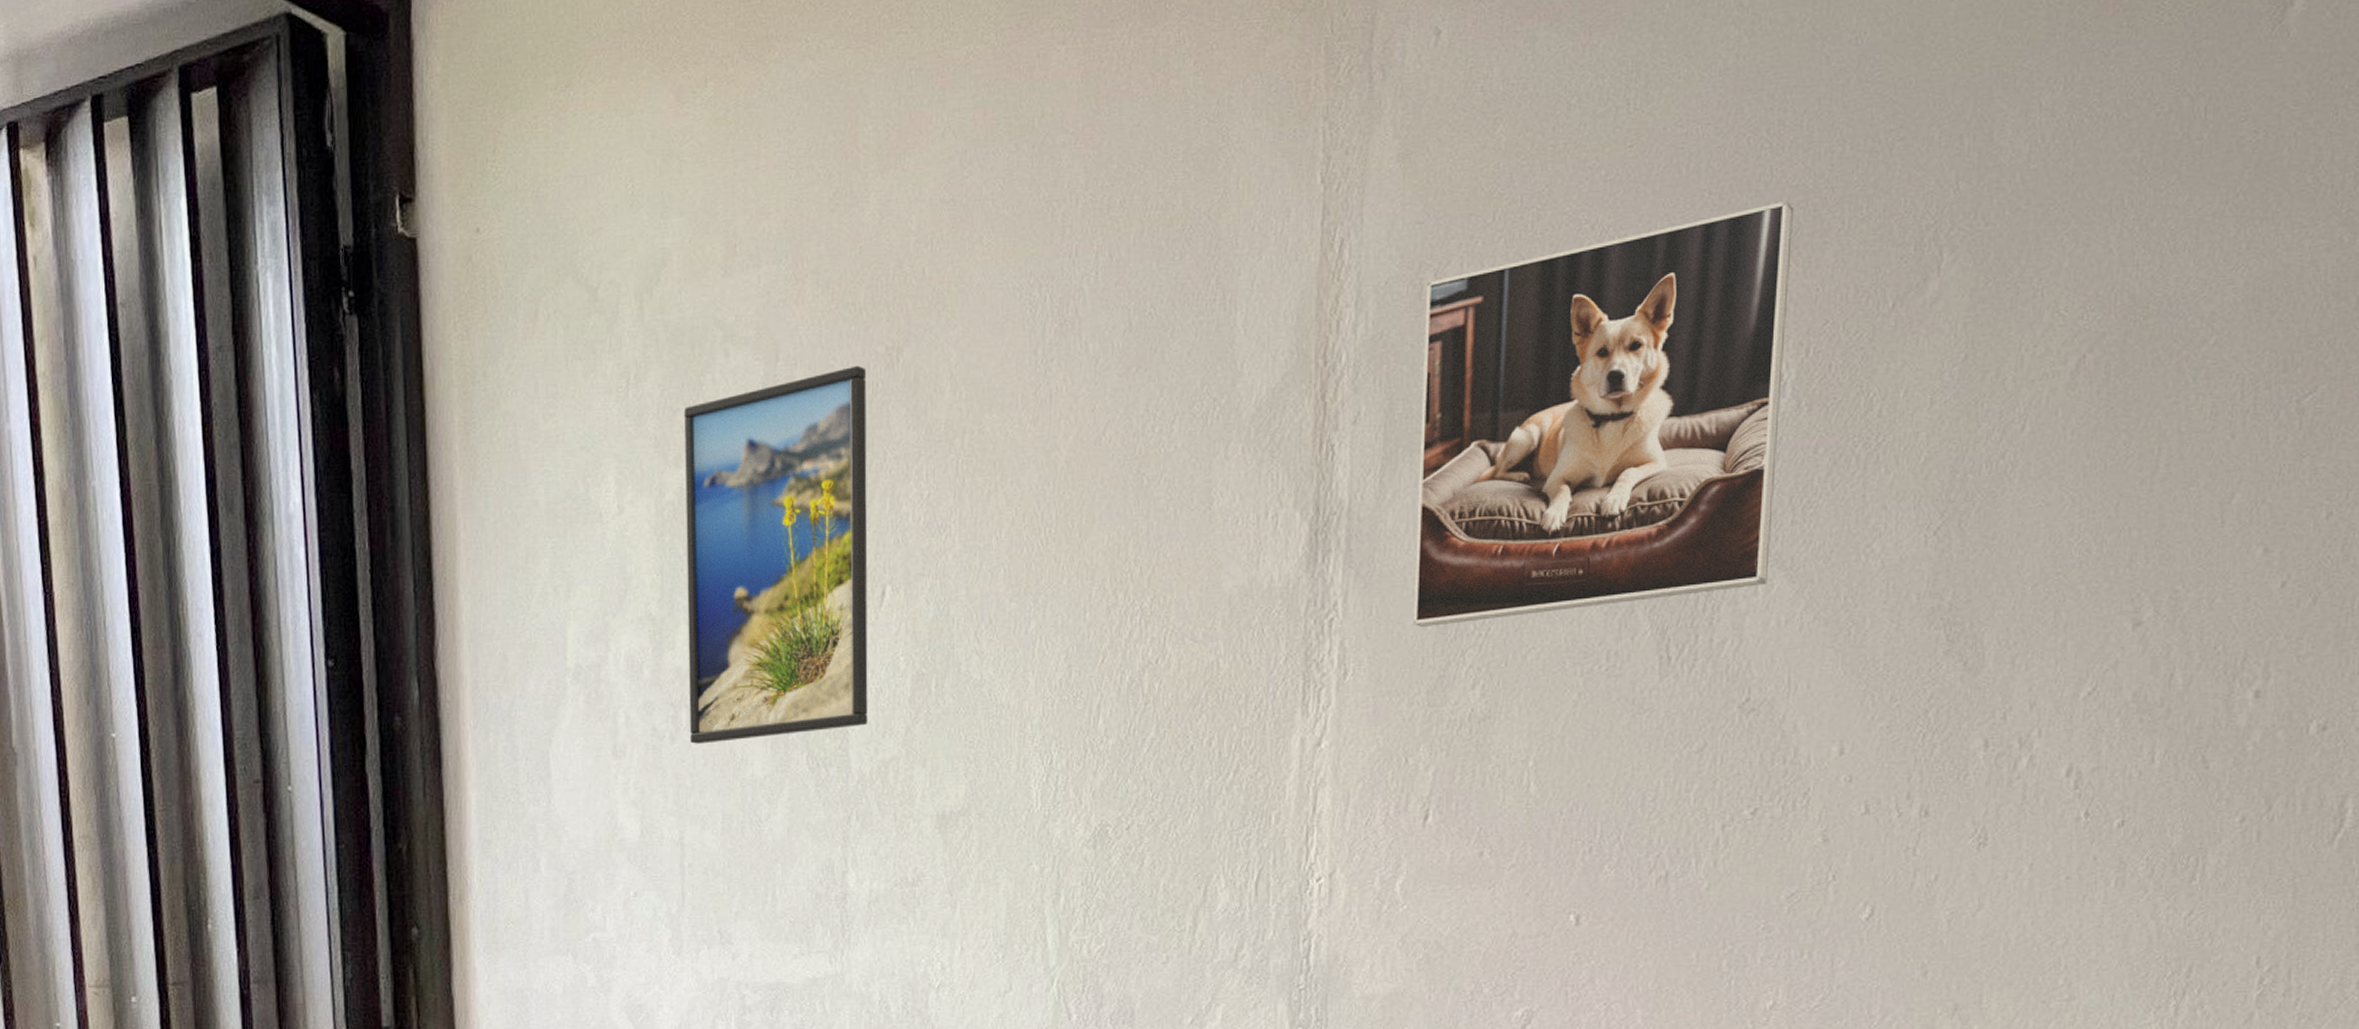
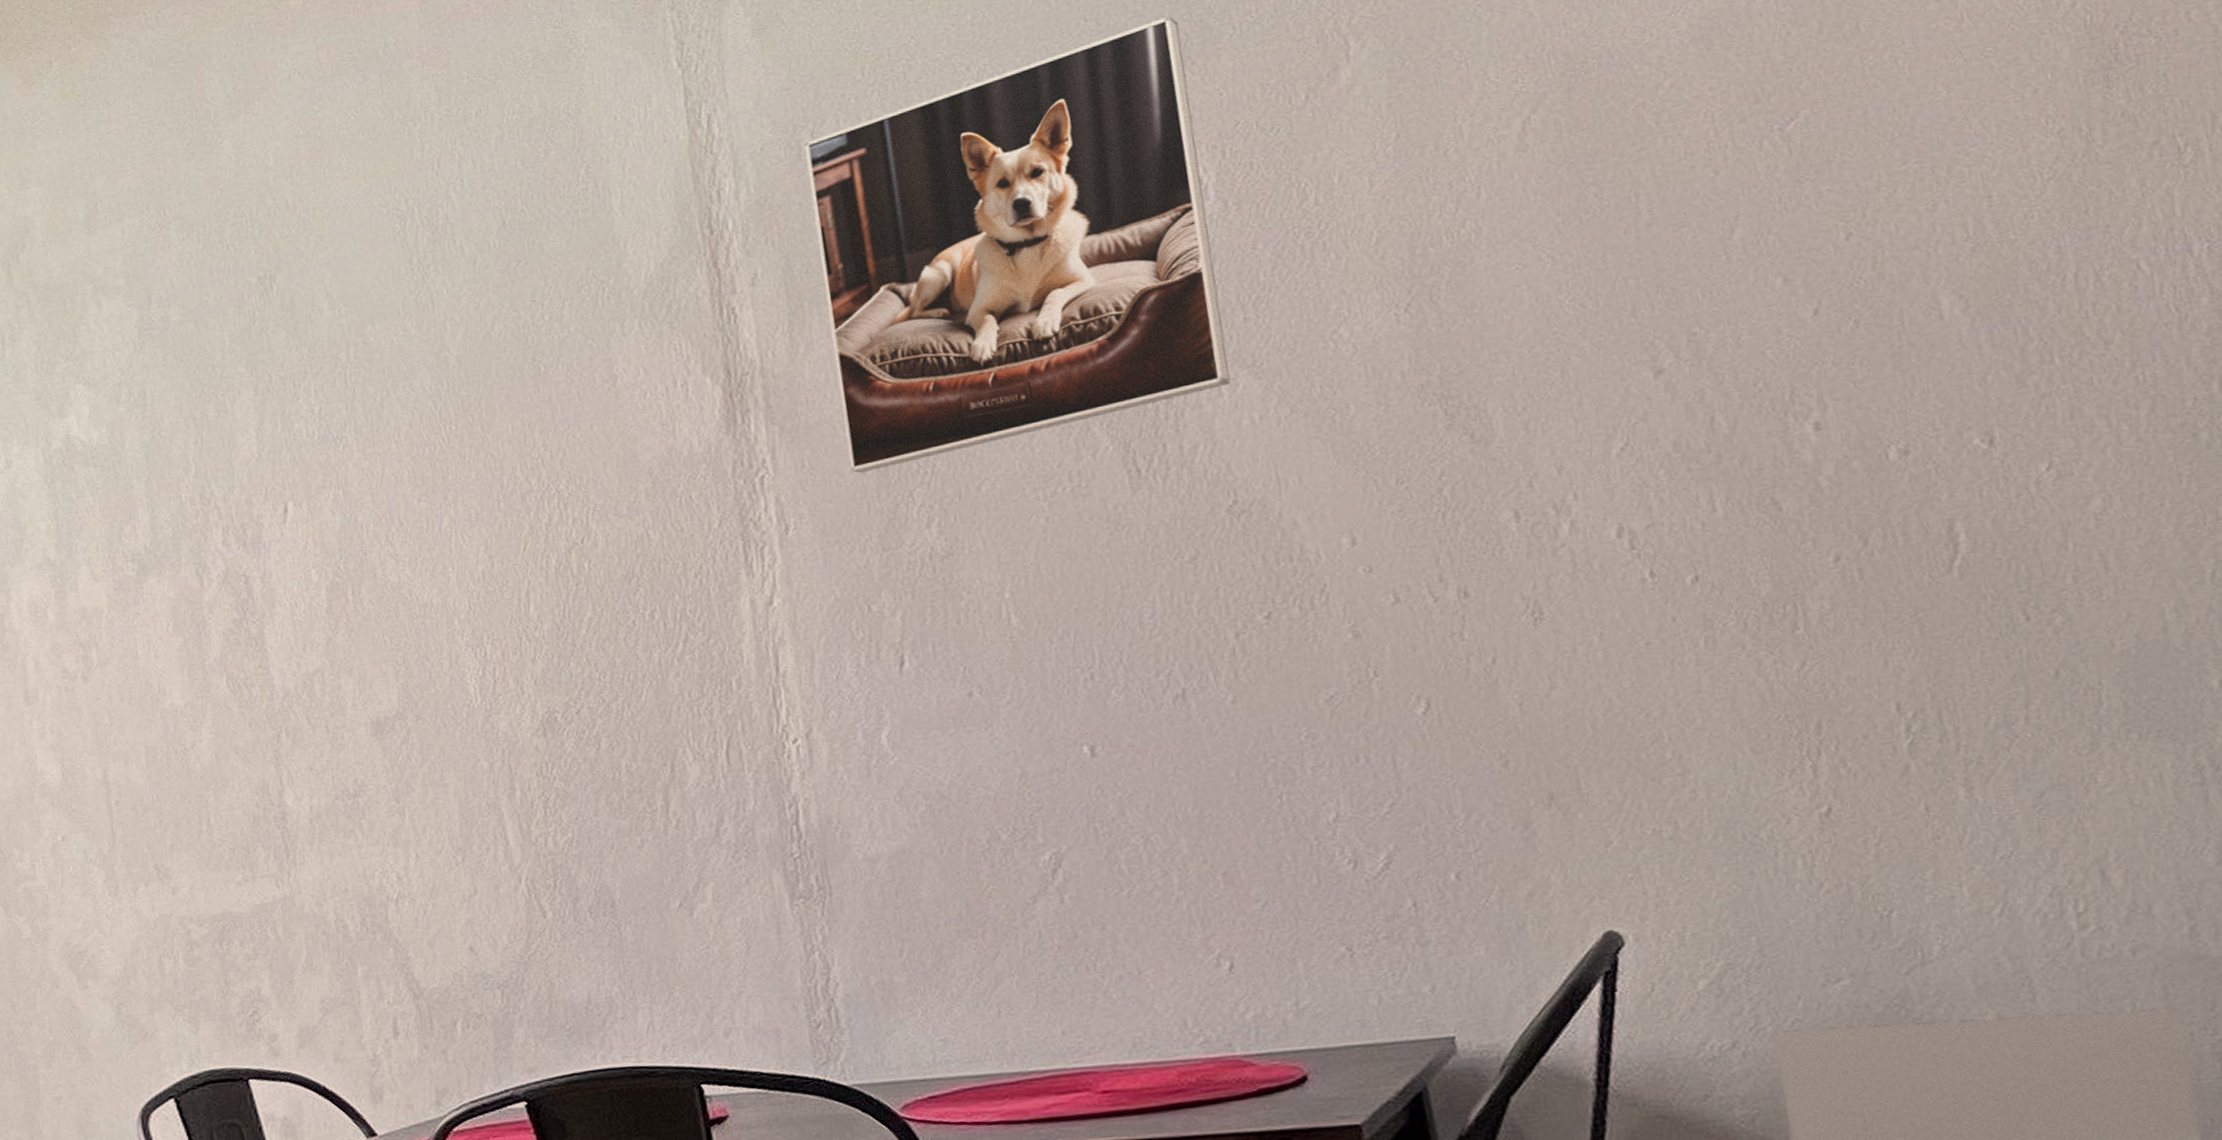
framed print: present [683,365,868,744] -> none [61,297,286,681]

